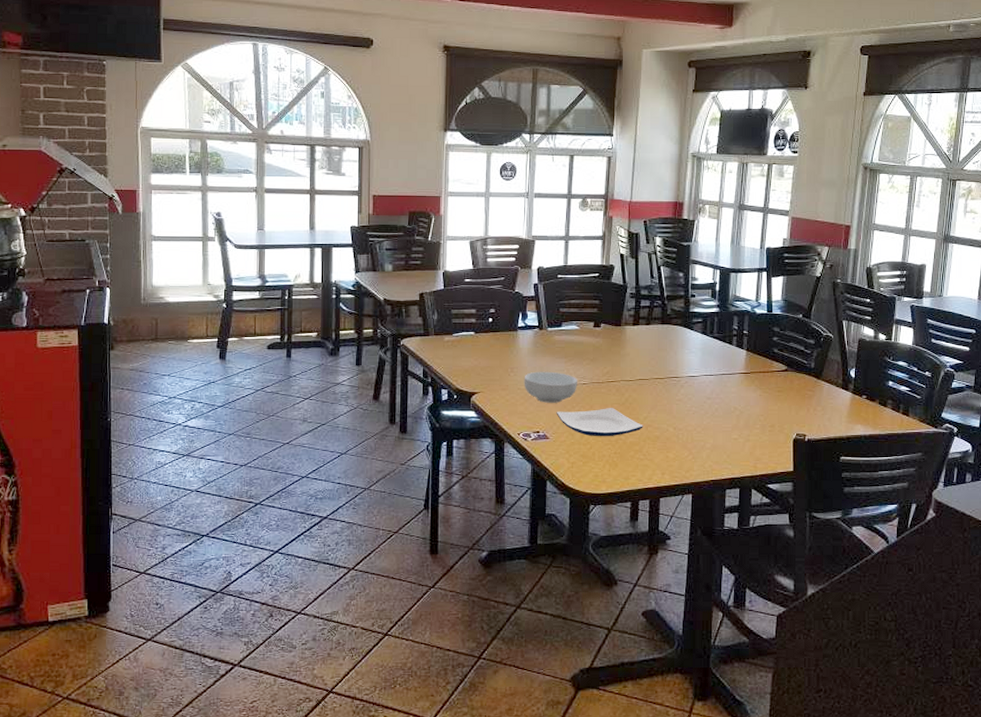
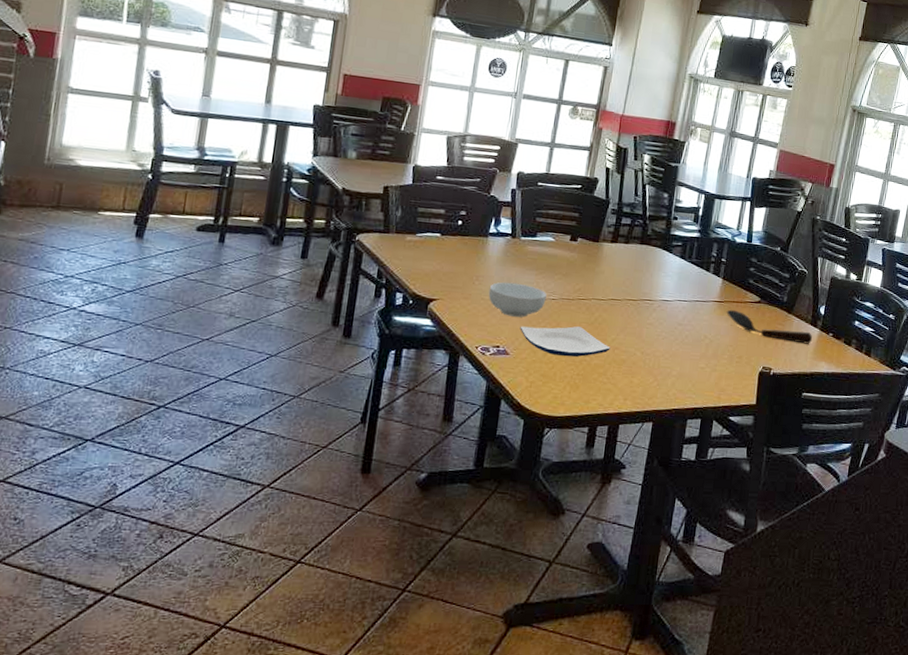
spoon: none [754,380,846,408] -> present [726,309,813,344]

